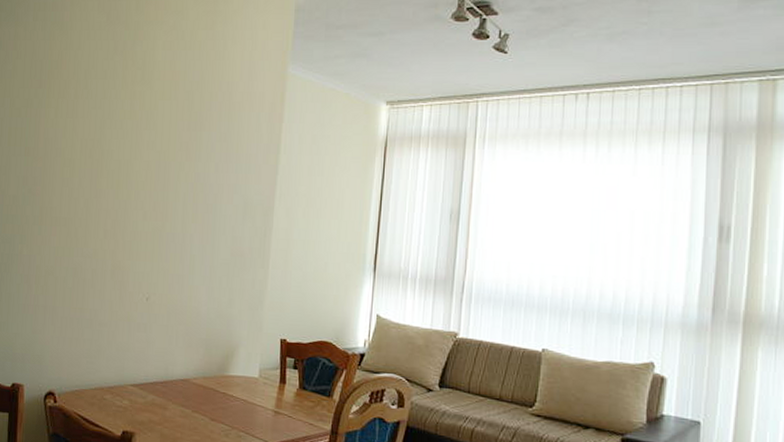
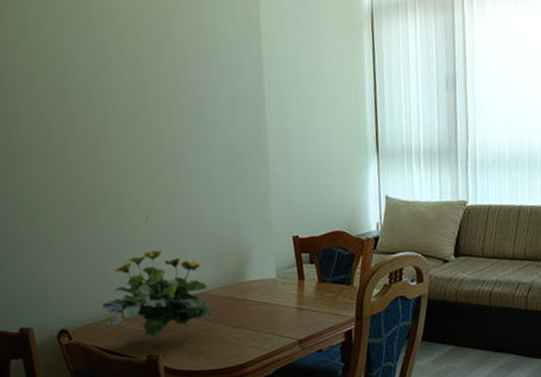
flowering plant: none [90,330,192,416] -> present [102,249,212,338]

